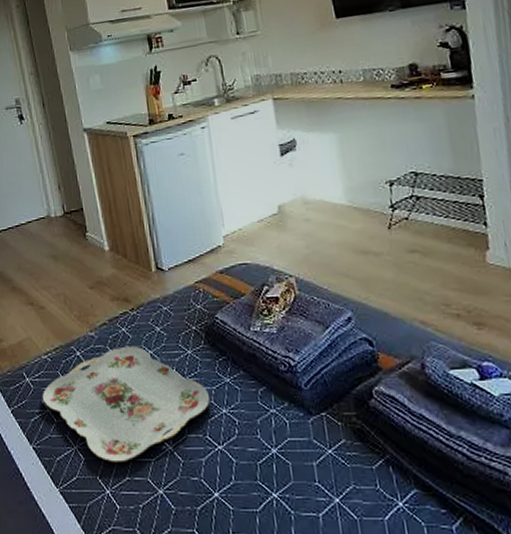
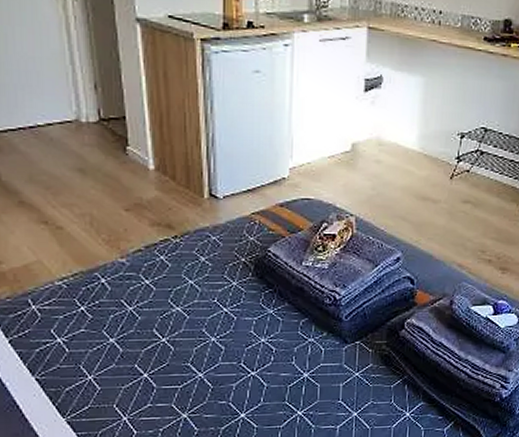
serving tray: present [42,345,211,462] -> none [51,275,250,391]

